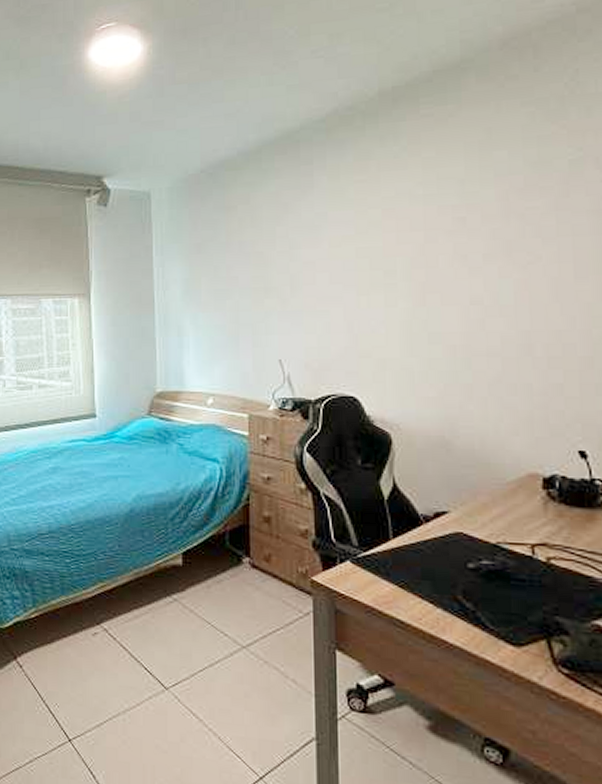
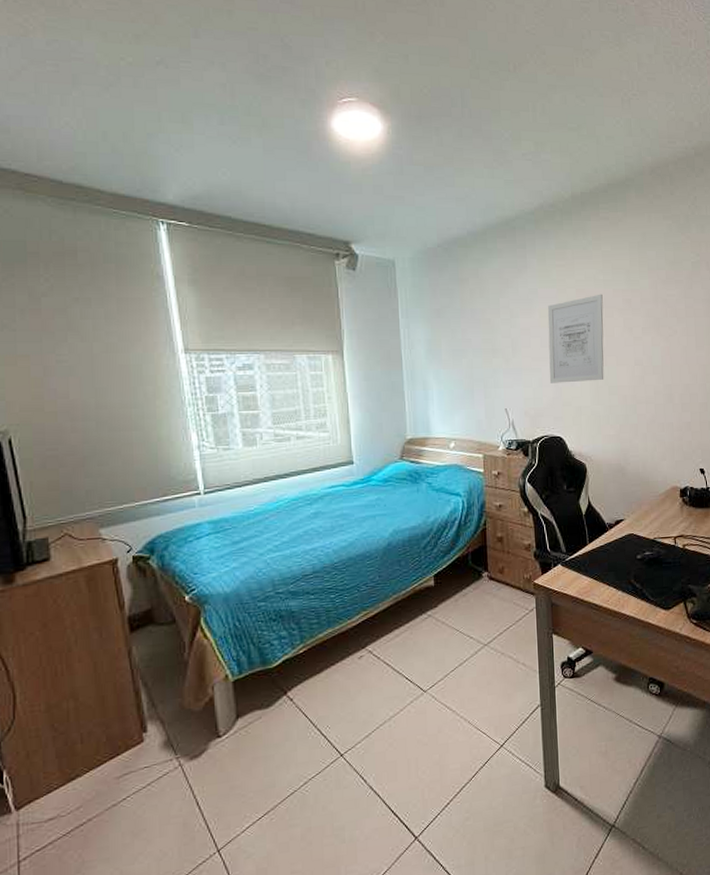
wall art: none [340,213,423,329] -> present [547,294,604,383]

